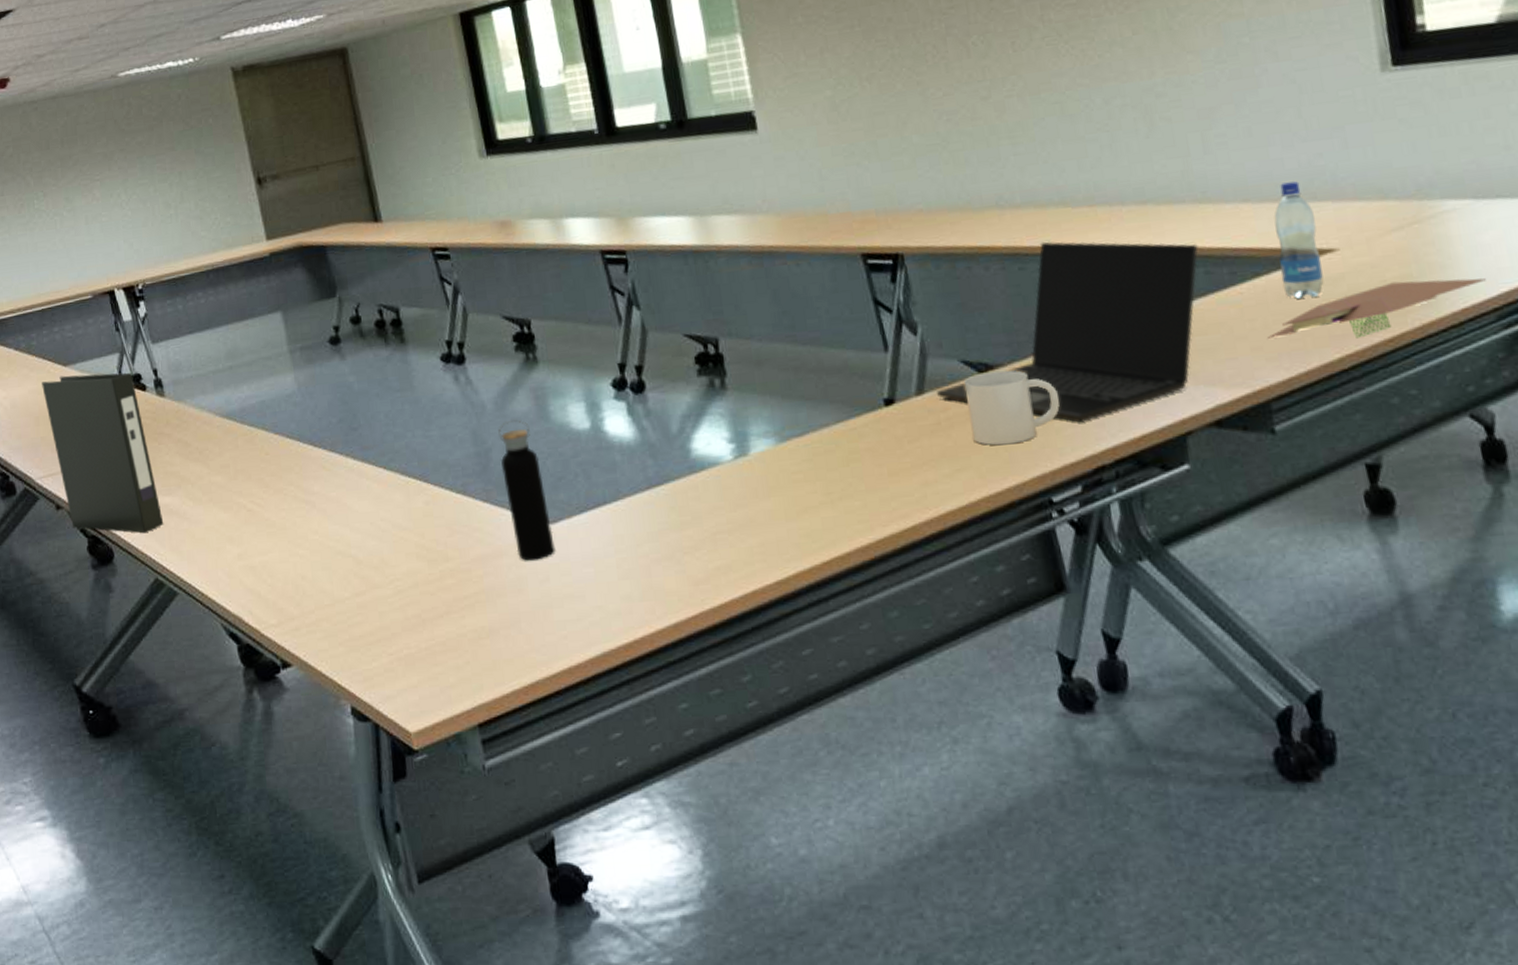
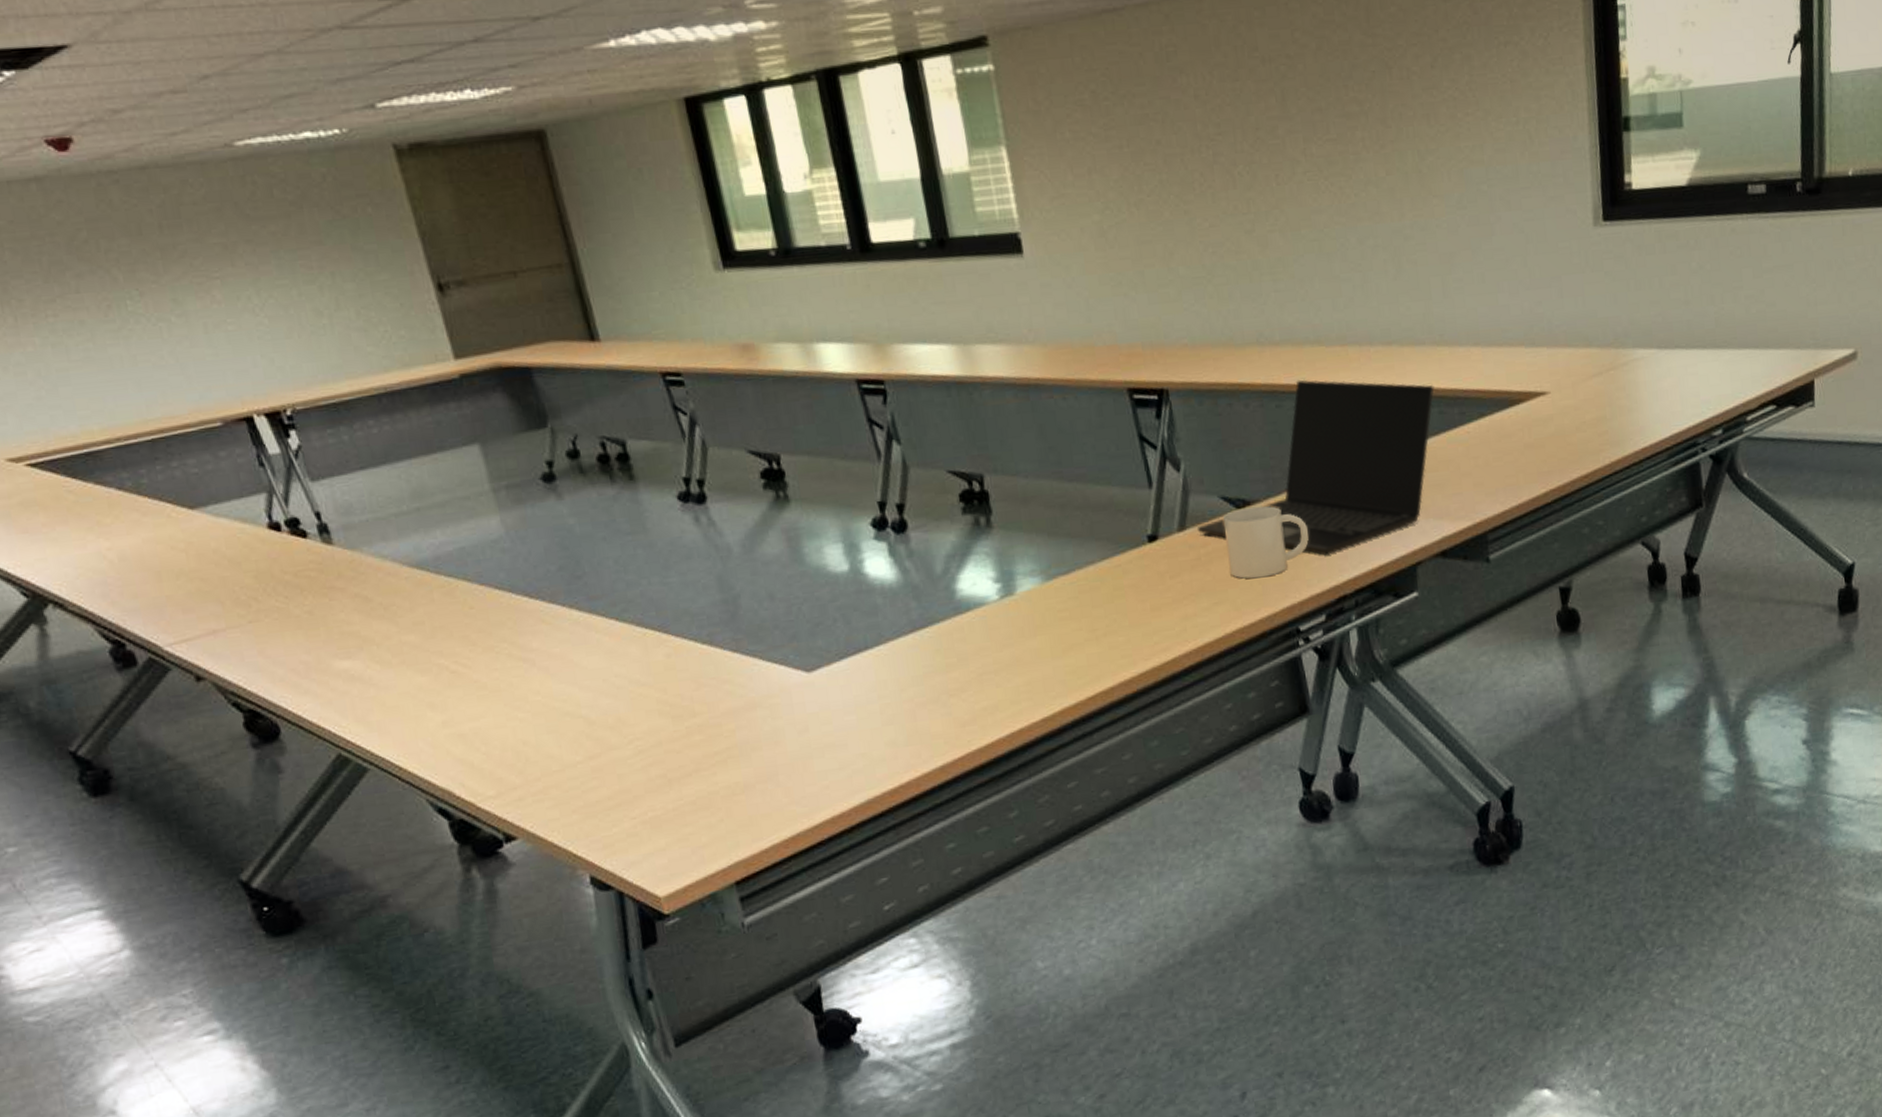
binder: present [42,372,164,534] -> none [160,516,344,704]
water bottle: present [498,419,555,561] -> none [747,563,814,712]
papers: present [1268,278,1486,339] -> none [1488,421,1662,475]
bottle: present [1274,181,1324,300] -> none [1499,327,1536,439]

